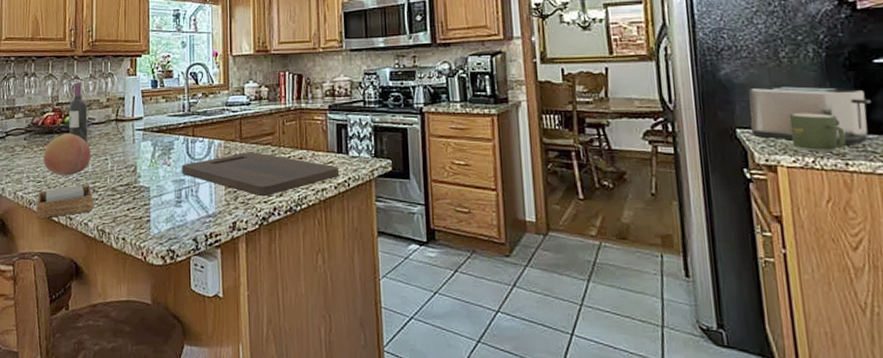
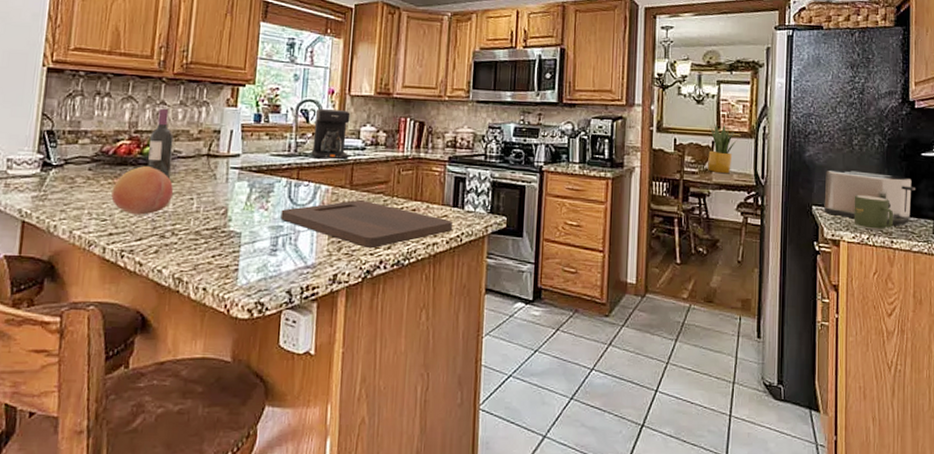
napkin holder: present [36,184,93,220] -> none [96,226,171,264]
coffee maker: none [202,70,236,116] -> present [311,109,351,160]
planter: none [601,47,636,101] -> present [708,123,738,174]

